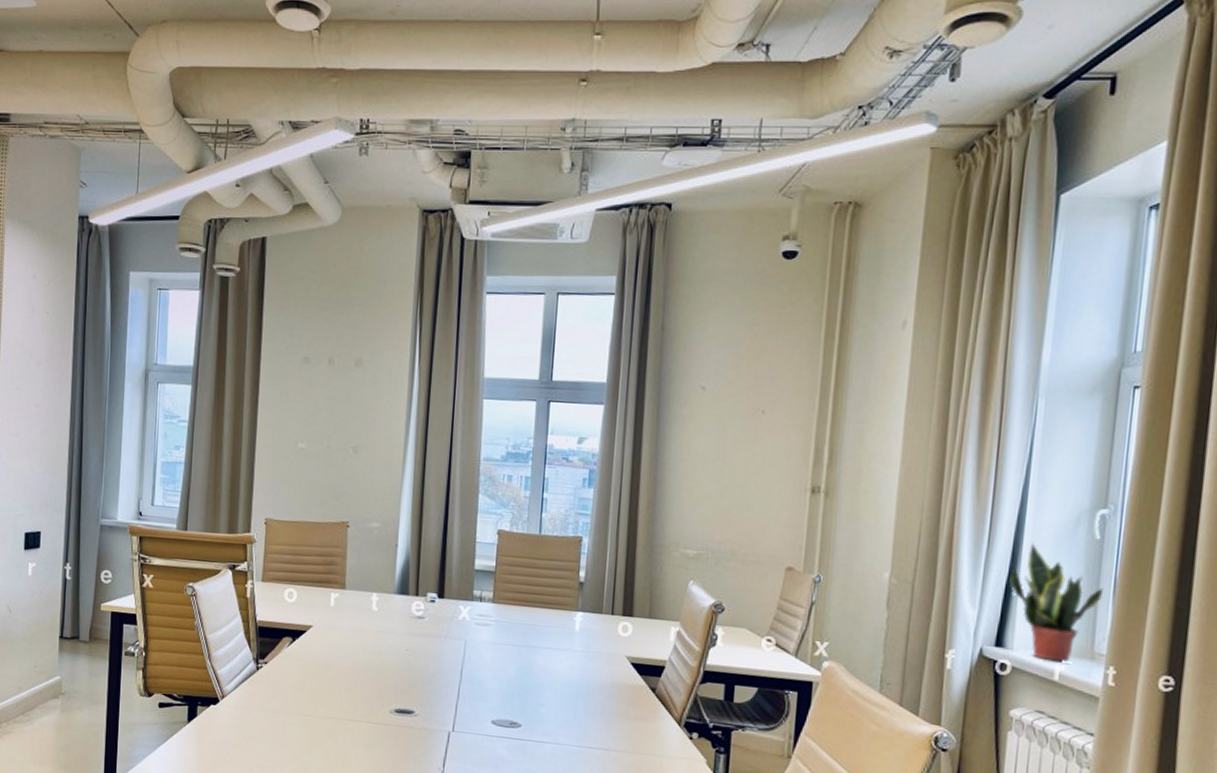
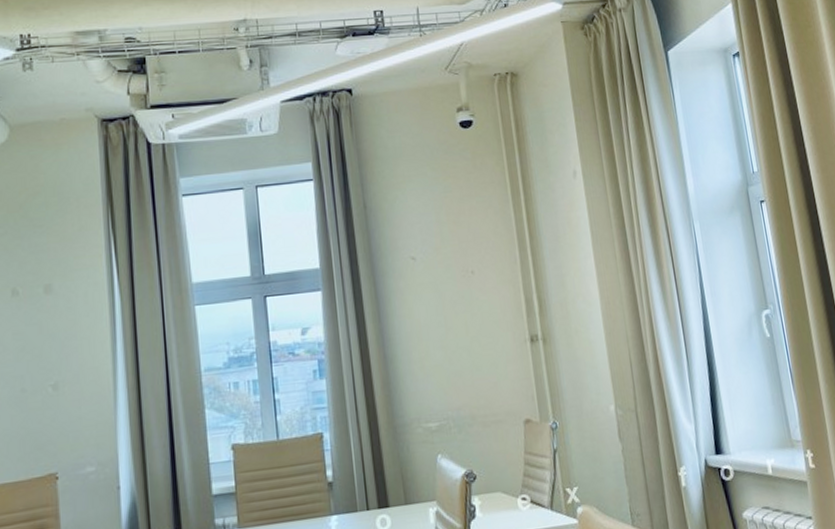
potted plant: present [1009,543,1104,663] -> none [711,351,785,458]

